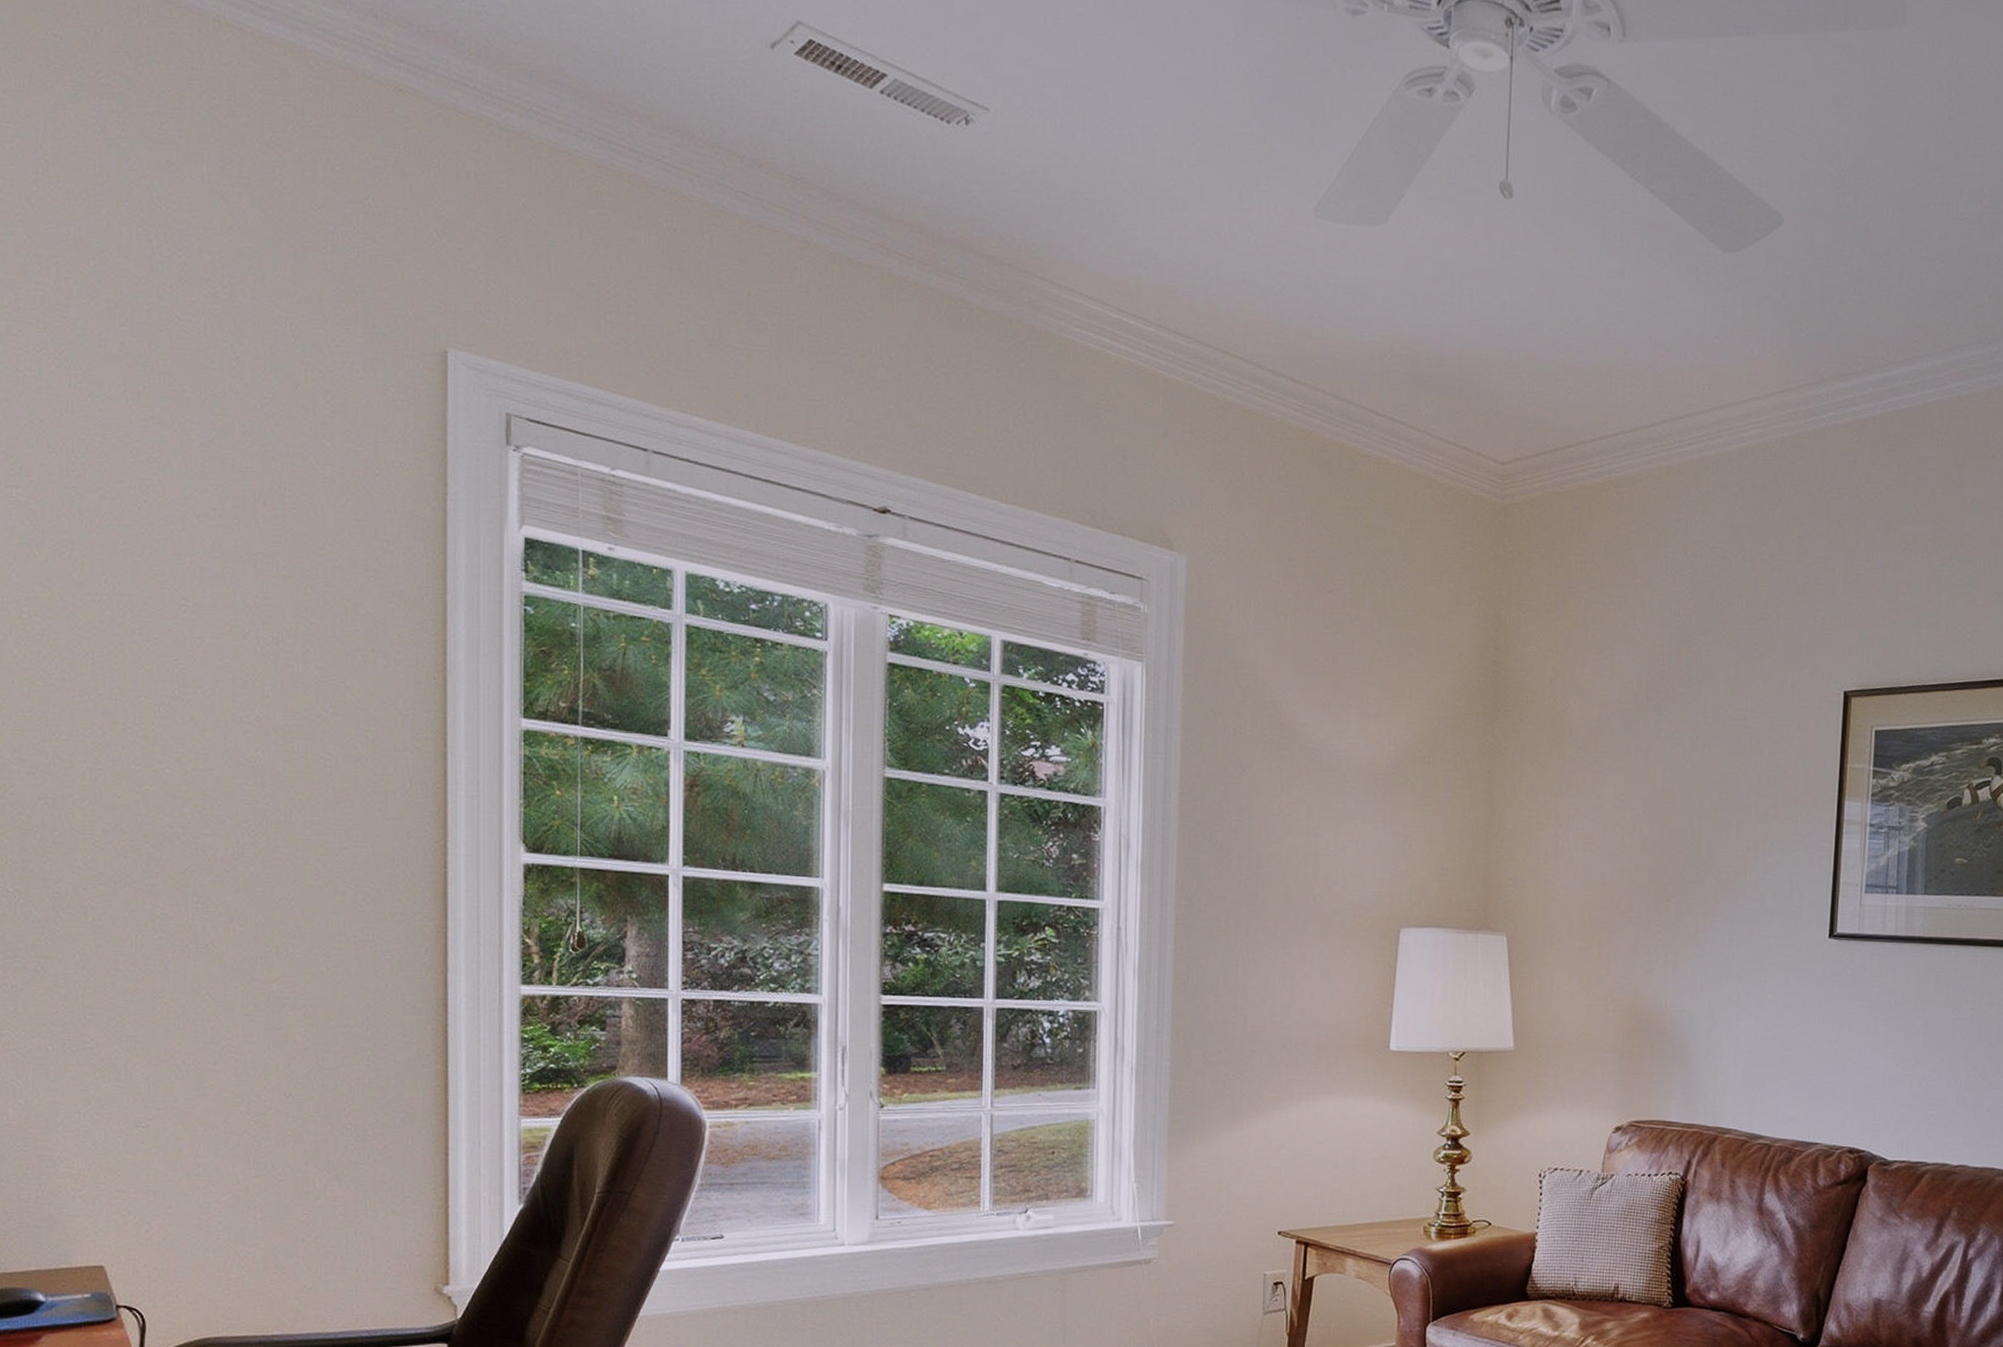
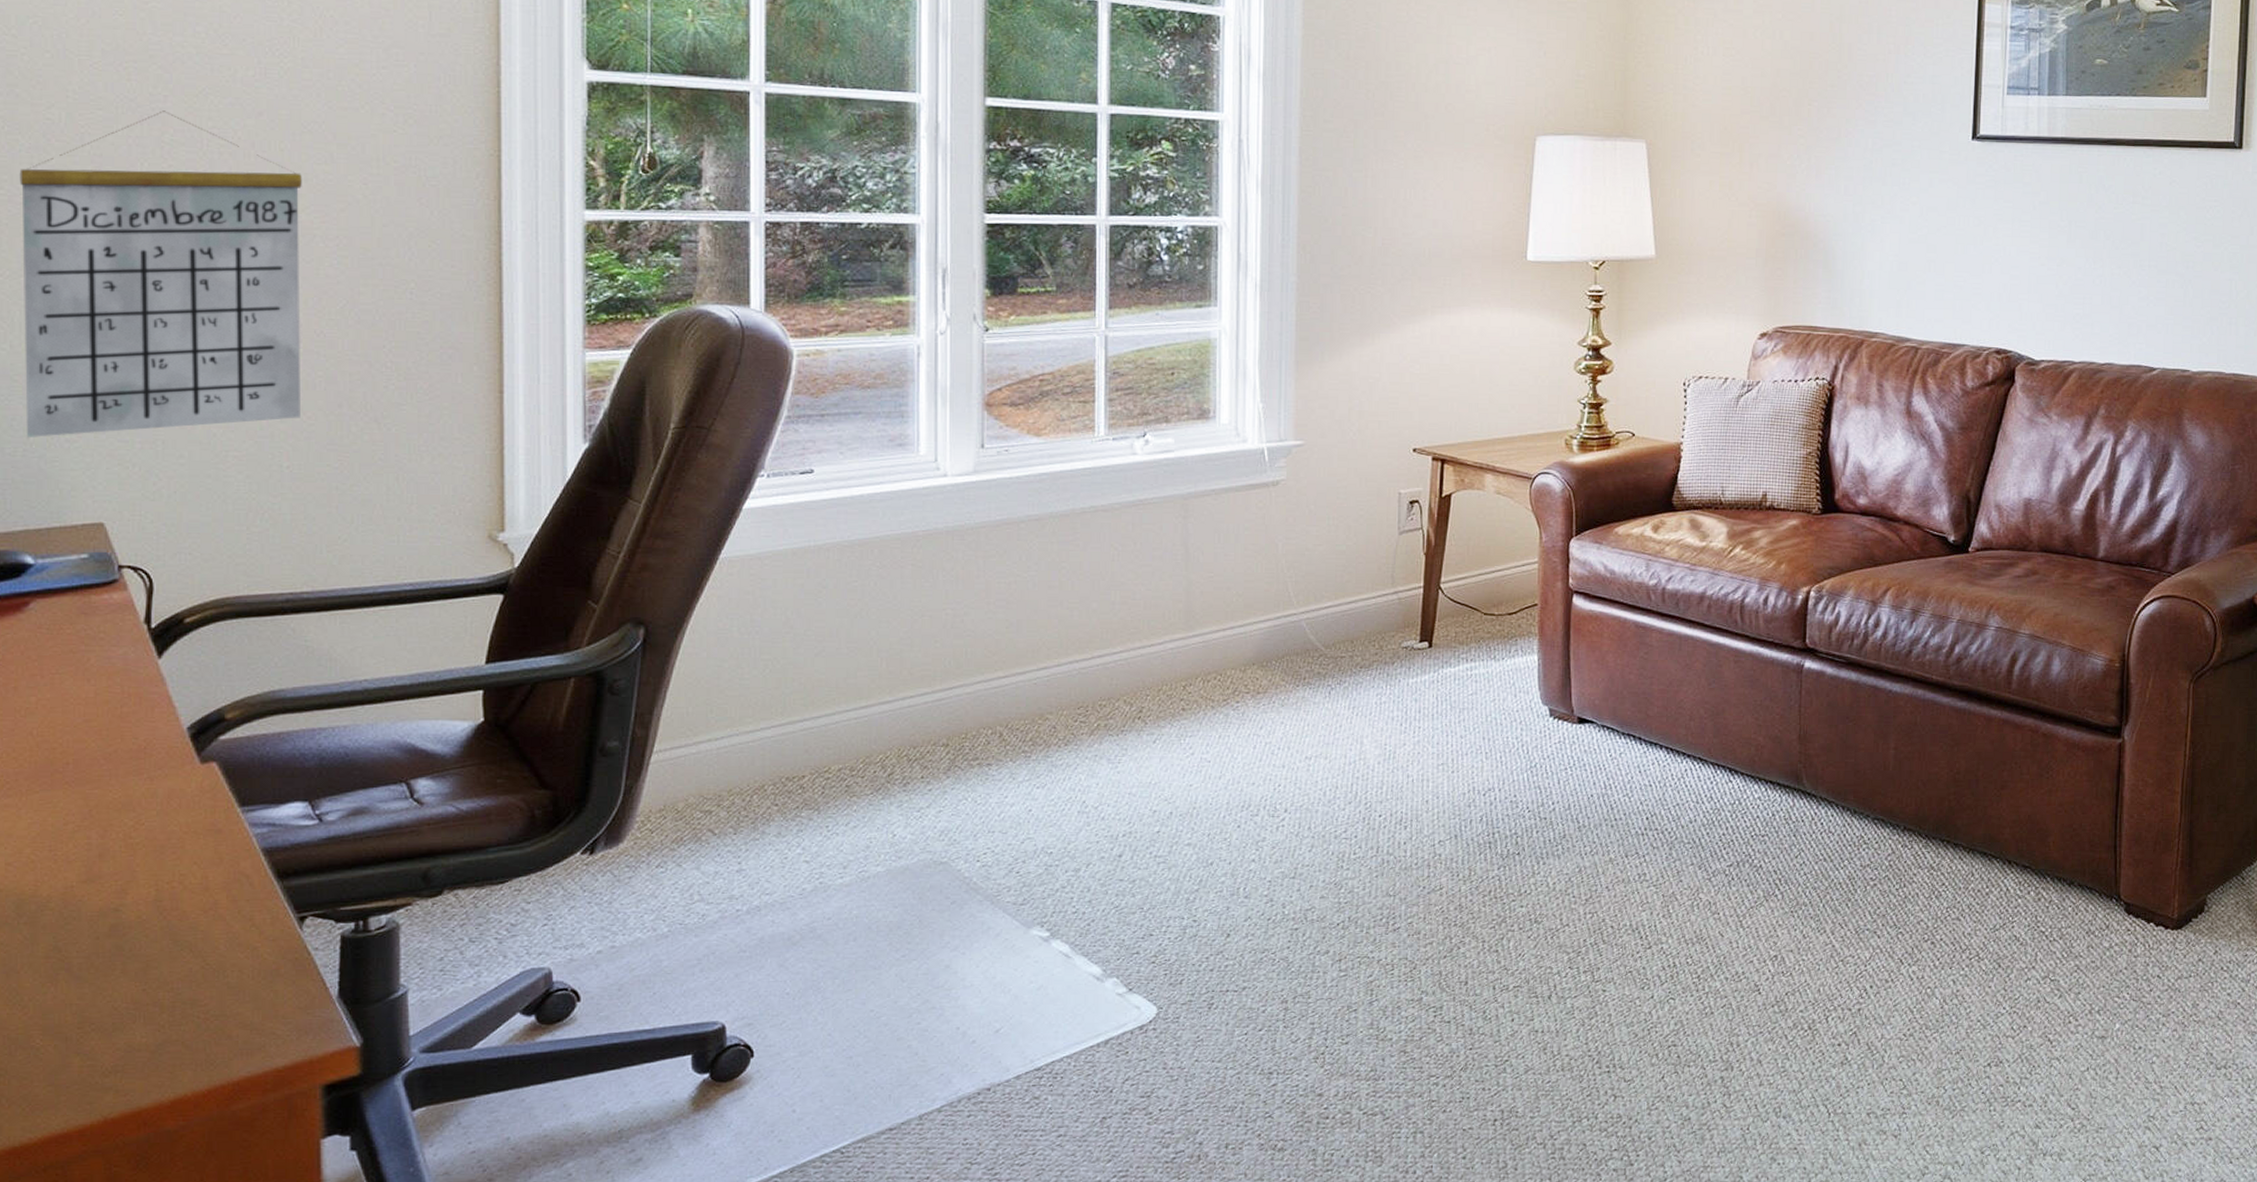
calendar: none [33,886,274,1186] -> present [19,110,302,437]

